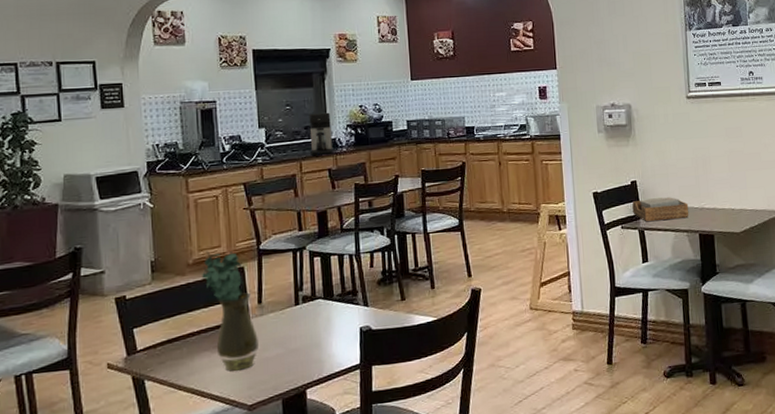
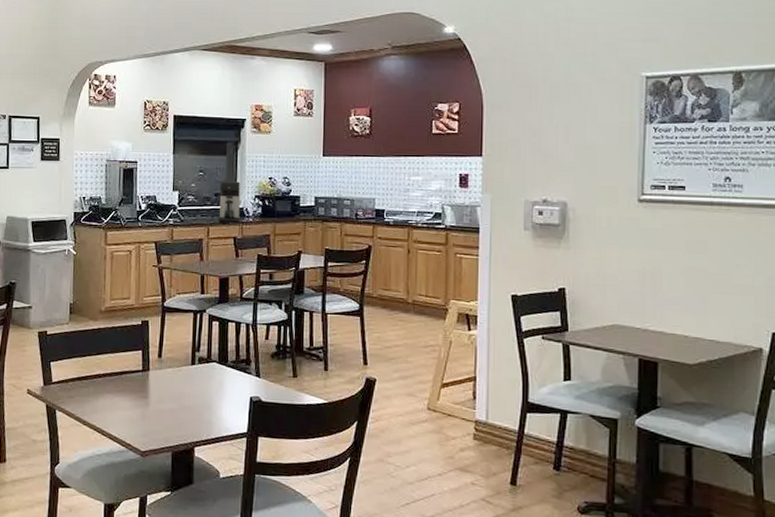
vase: present [201,251,259,371] -> none [110,301,155,417]
napkin holder: present [632,197,689,222] -> none [558,310,628,338]

